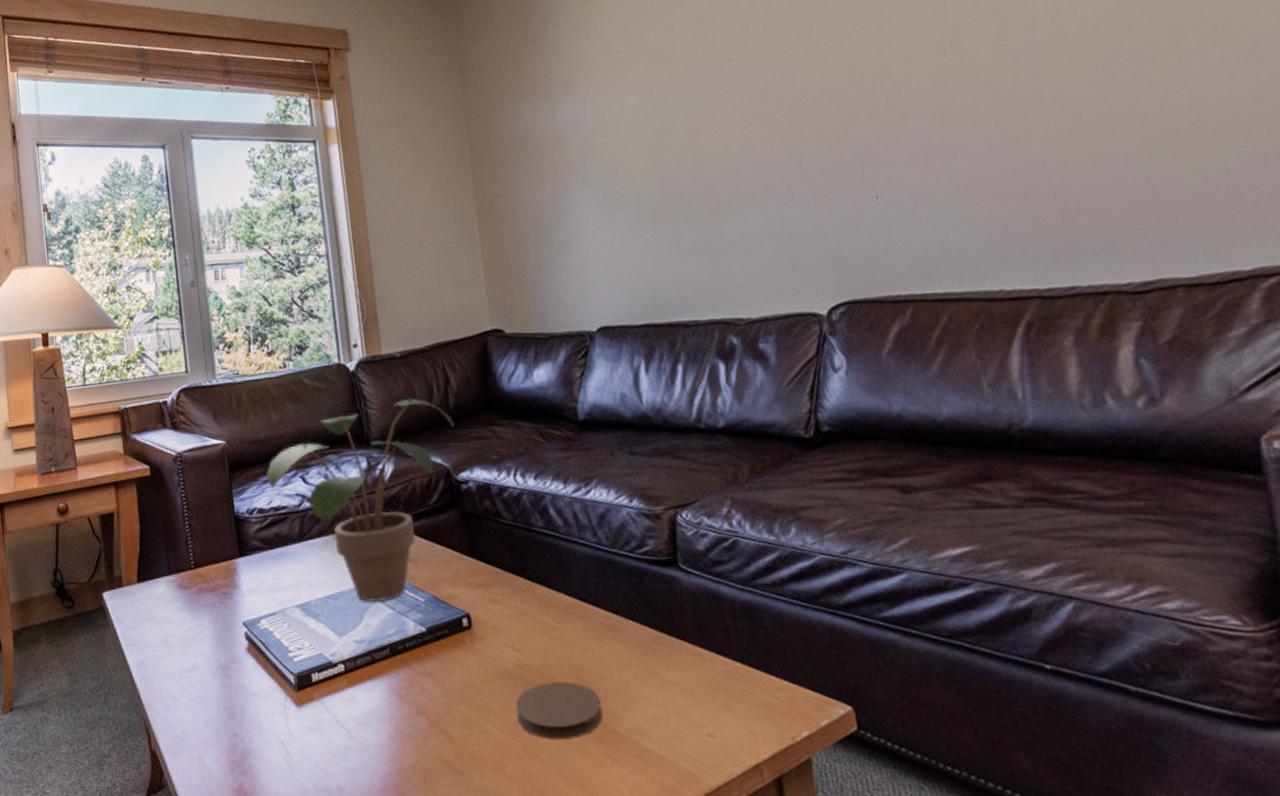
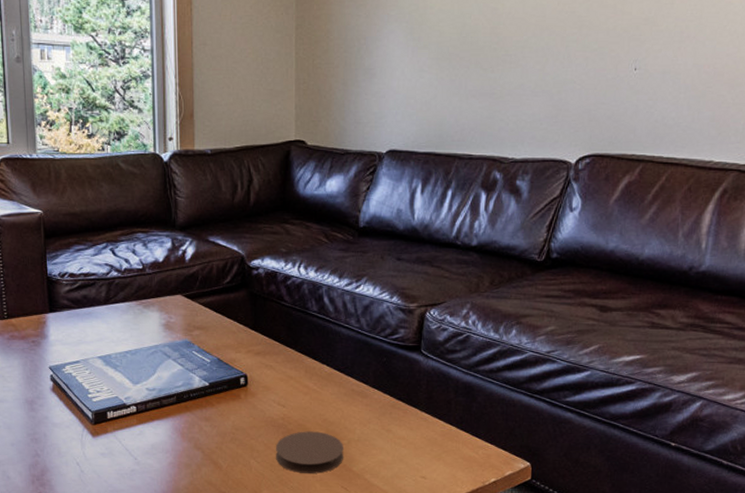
potted plant: present [266,398,454,603] -> none [78,191,252,360]

